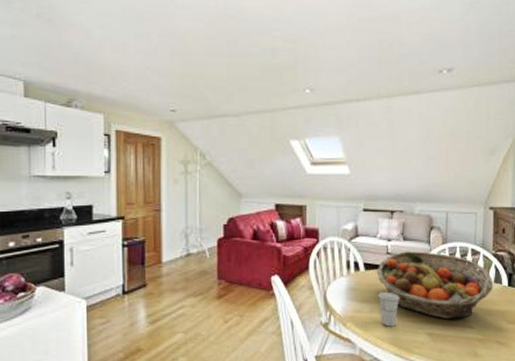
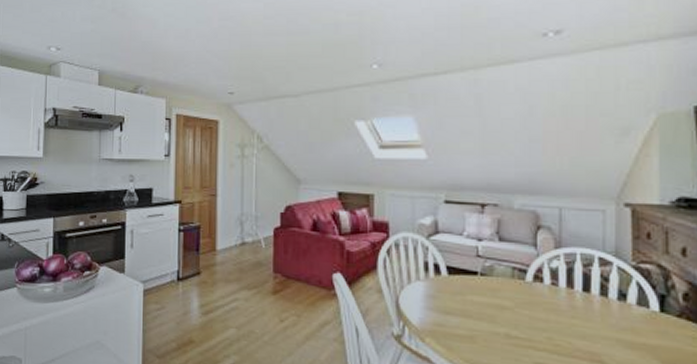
fruit basket: present [376,251,494,320] -> none [463,255,636,350]
cup: present [378,291,400,327] -> none [466,303,495,349]

